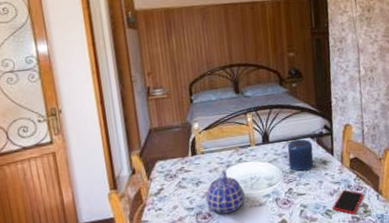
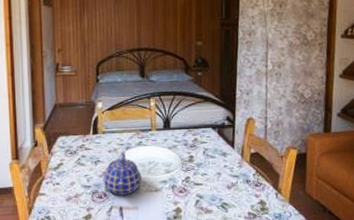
candle: present [287,139,314,171] -> none [188,128,214,161]
smartphone: present [333,189,364,215] -> none [229,183,262,211]

